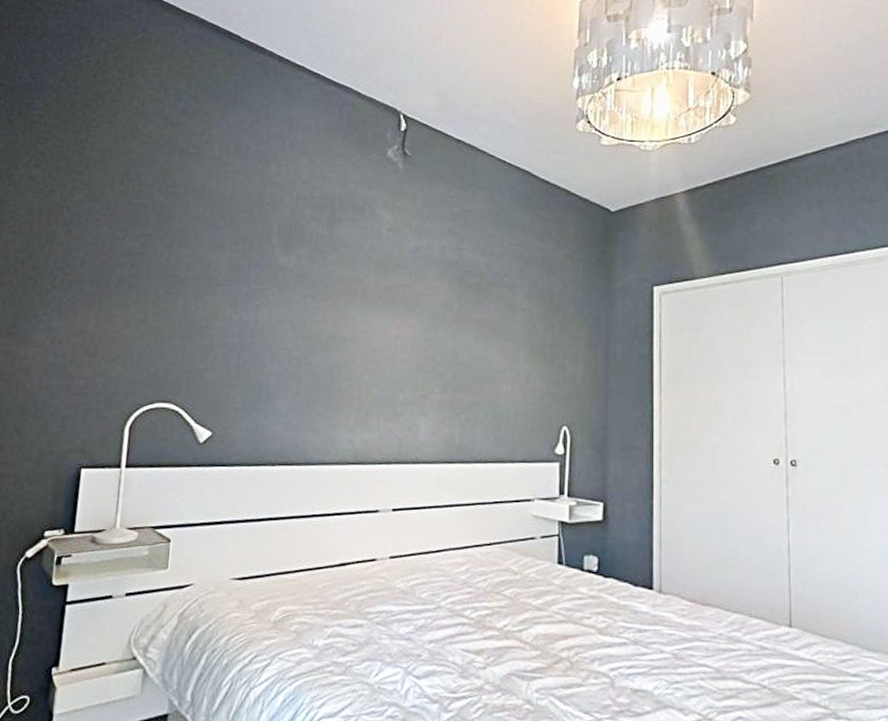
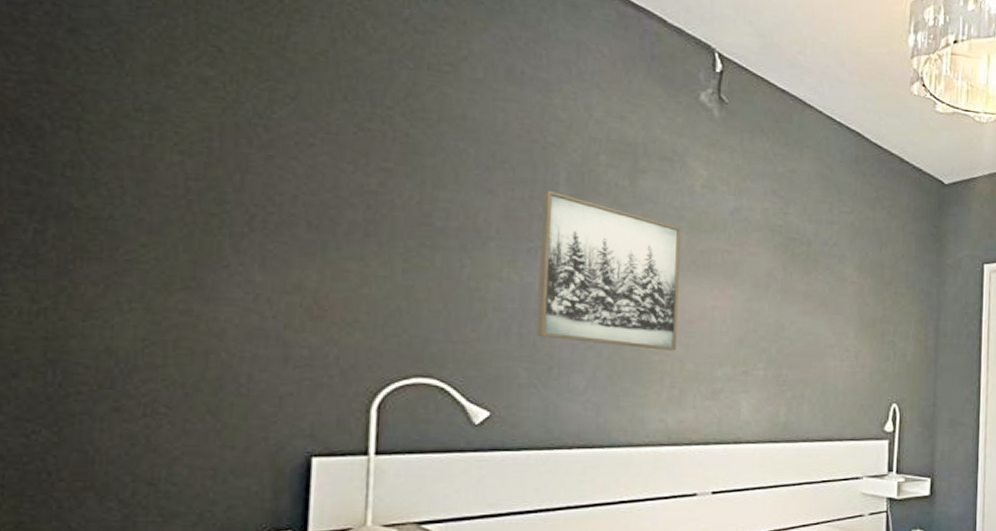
wall art: none [250,242,370,378] -> present [536,190,681,351]

